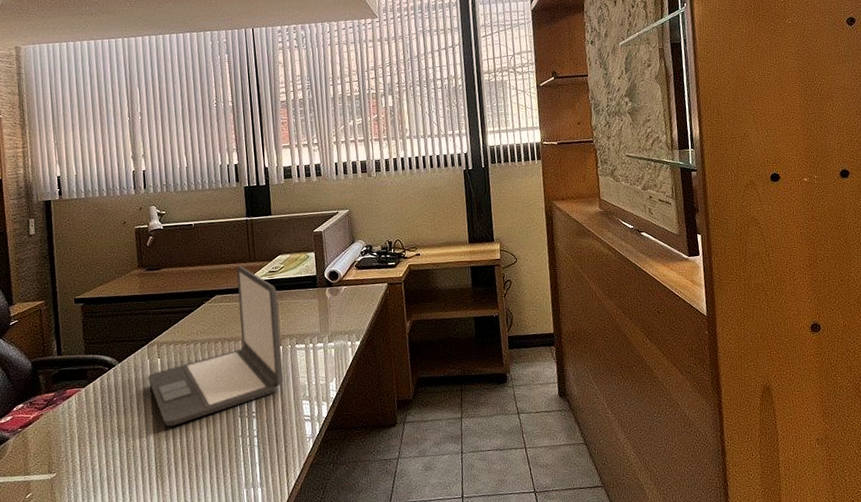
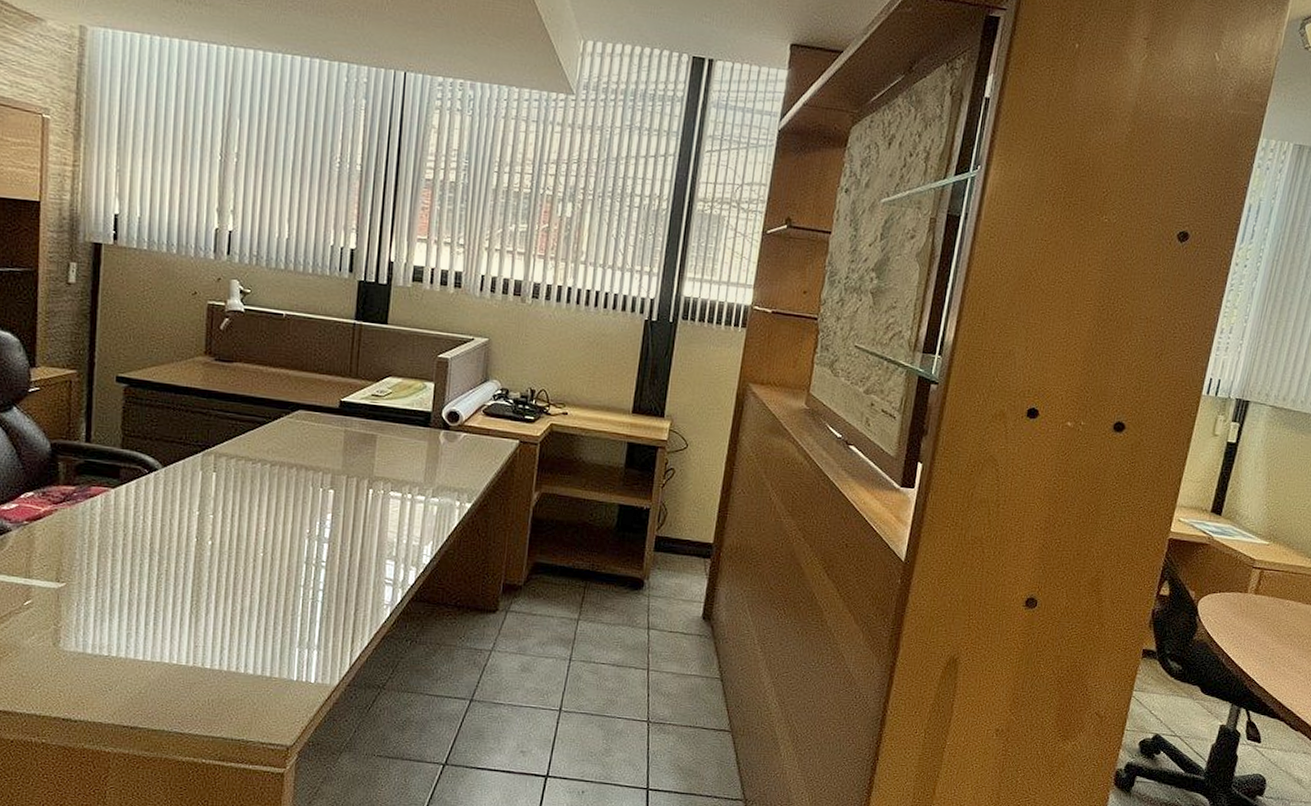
laptop: present [147,266,284,427] -> none [196,380,378,558]

